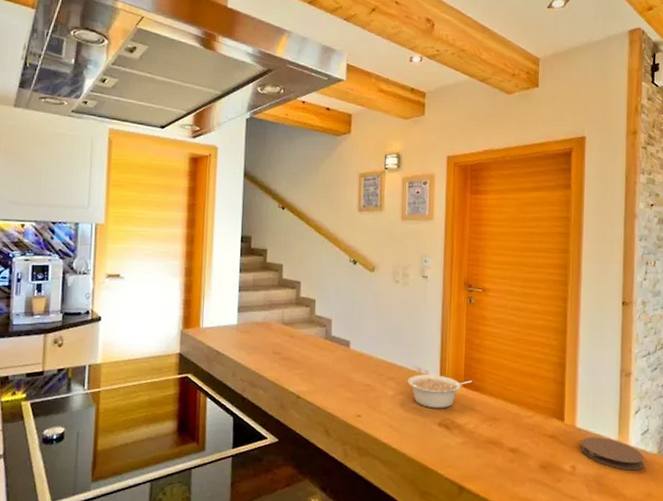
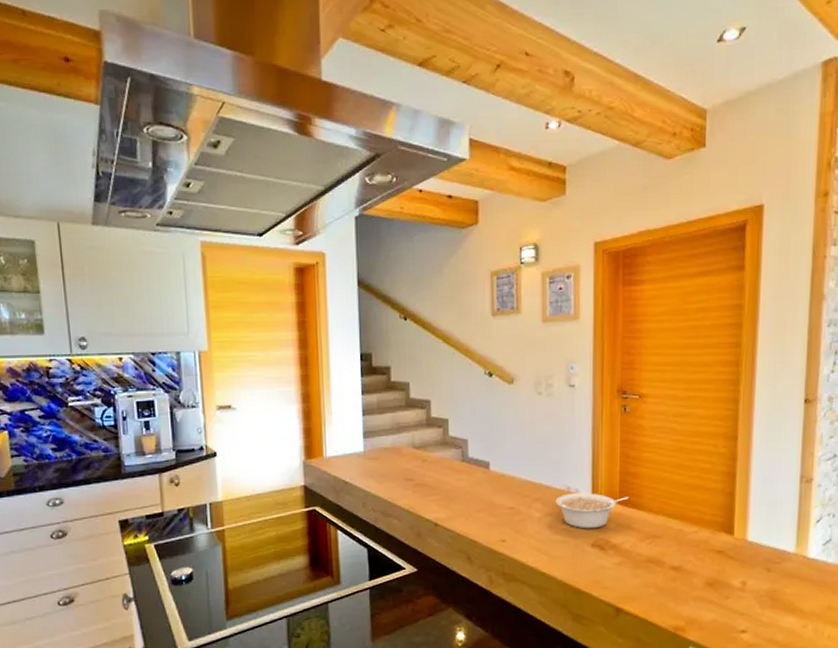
coaster: present [581,437,644,471] -> none [752,550,826,584]

